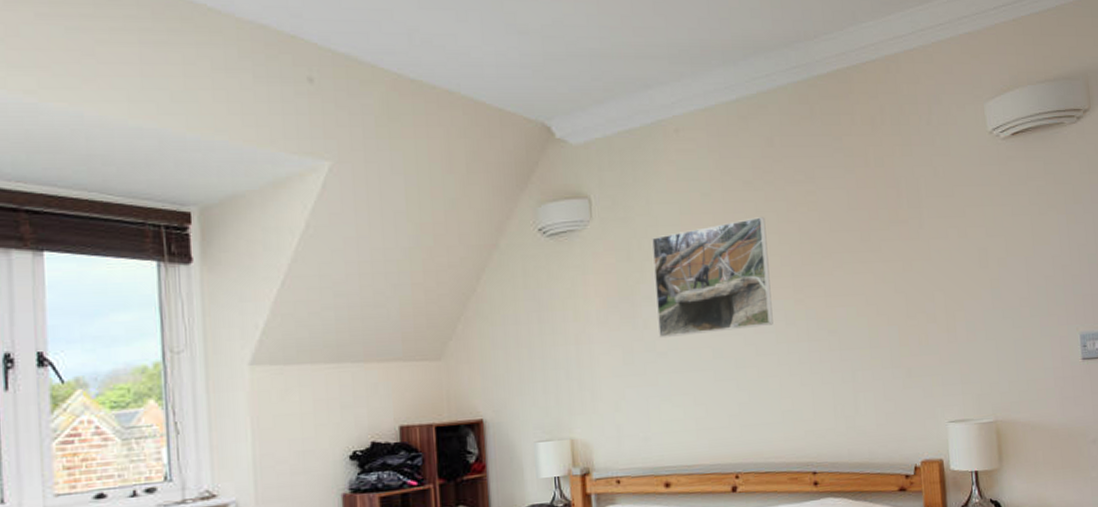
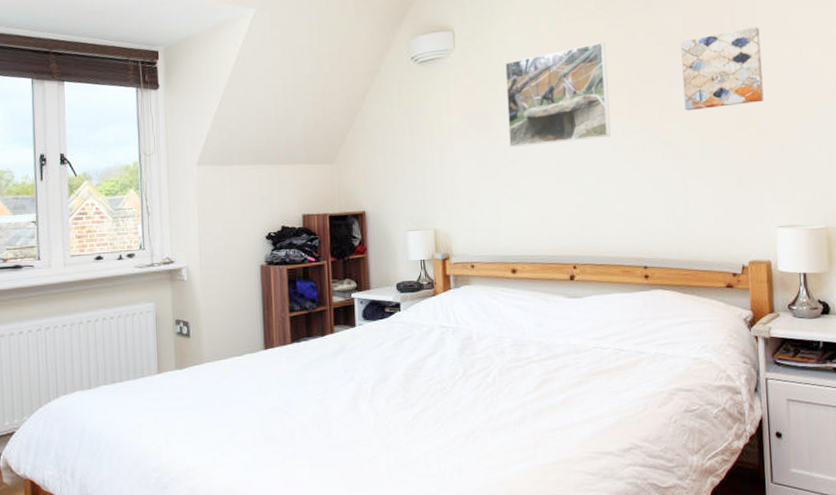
wall art: none [845,205,931,296] -> present [681,27,764,111]

